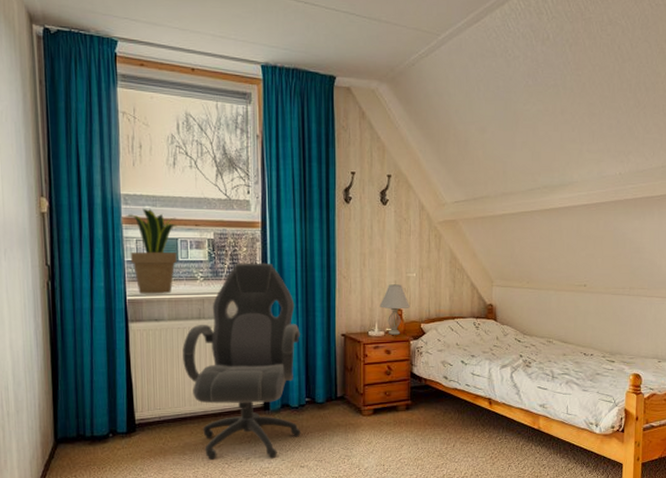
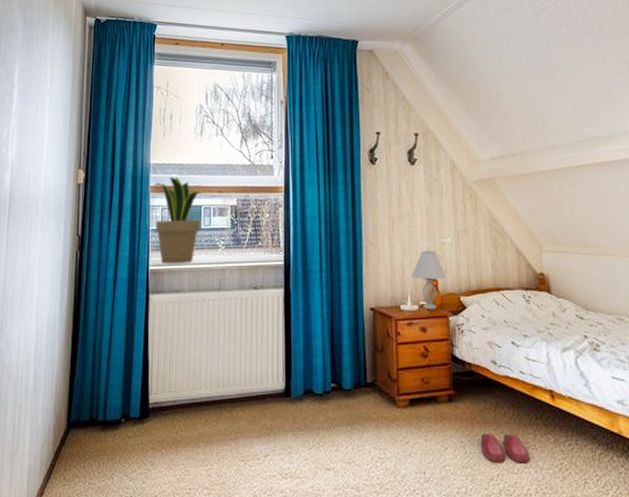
chair: present [182,263,301,460] -> none [201,229,327,456]
slippers: none [430,433,468,455] -> present [480,434,530,464]

